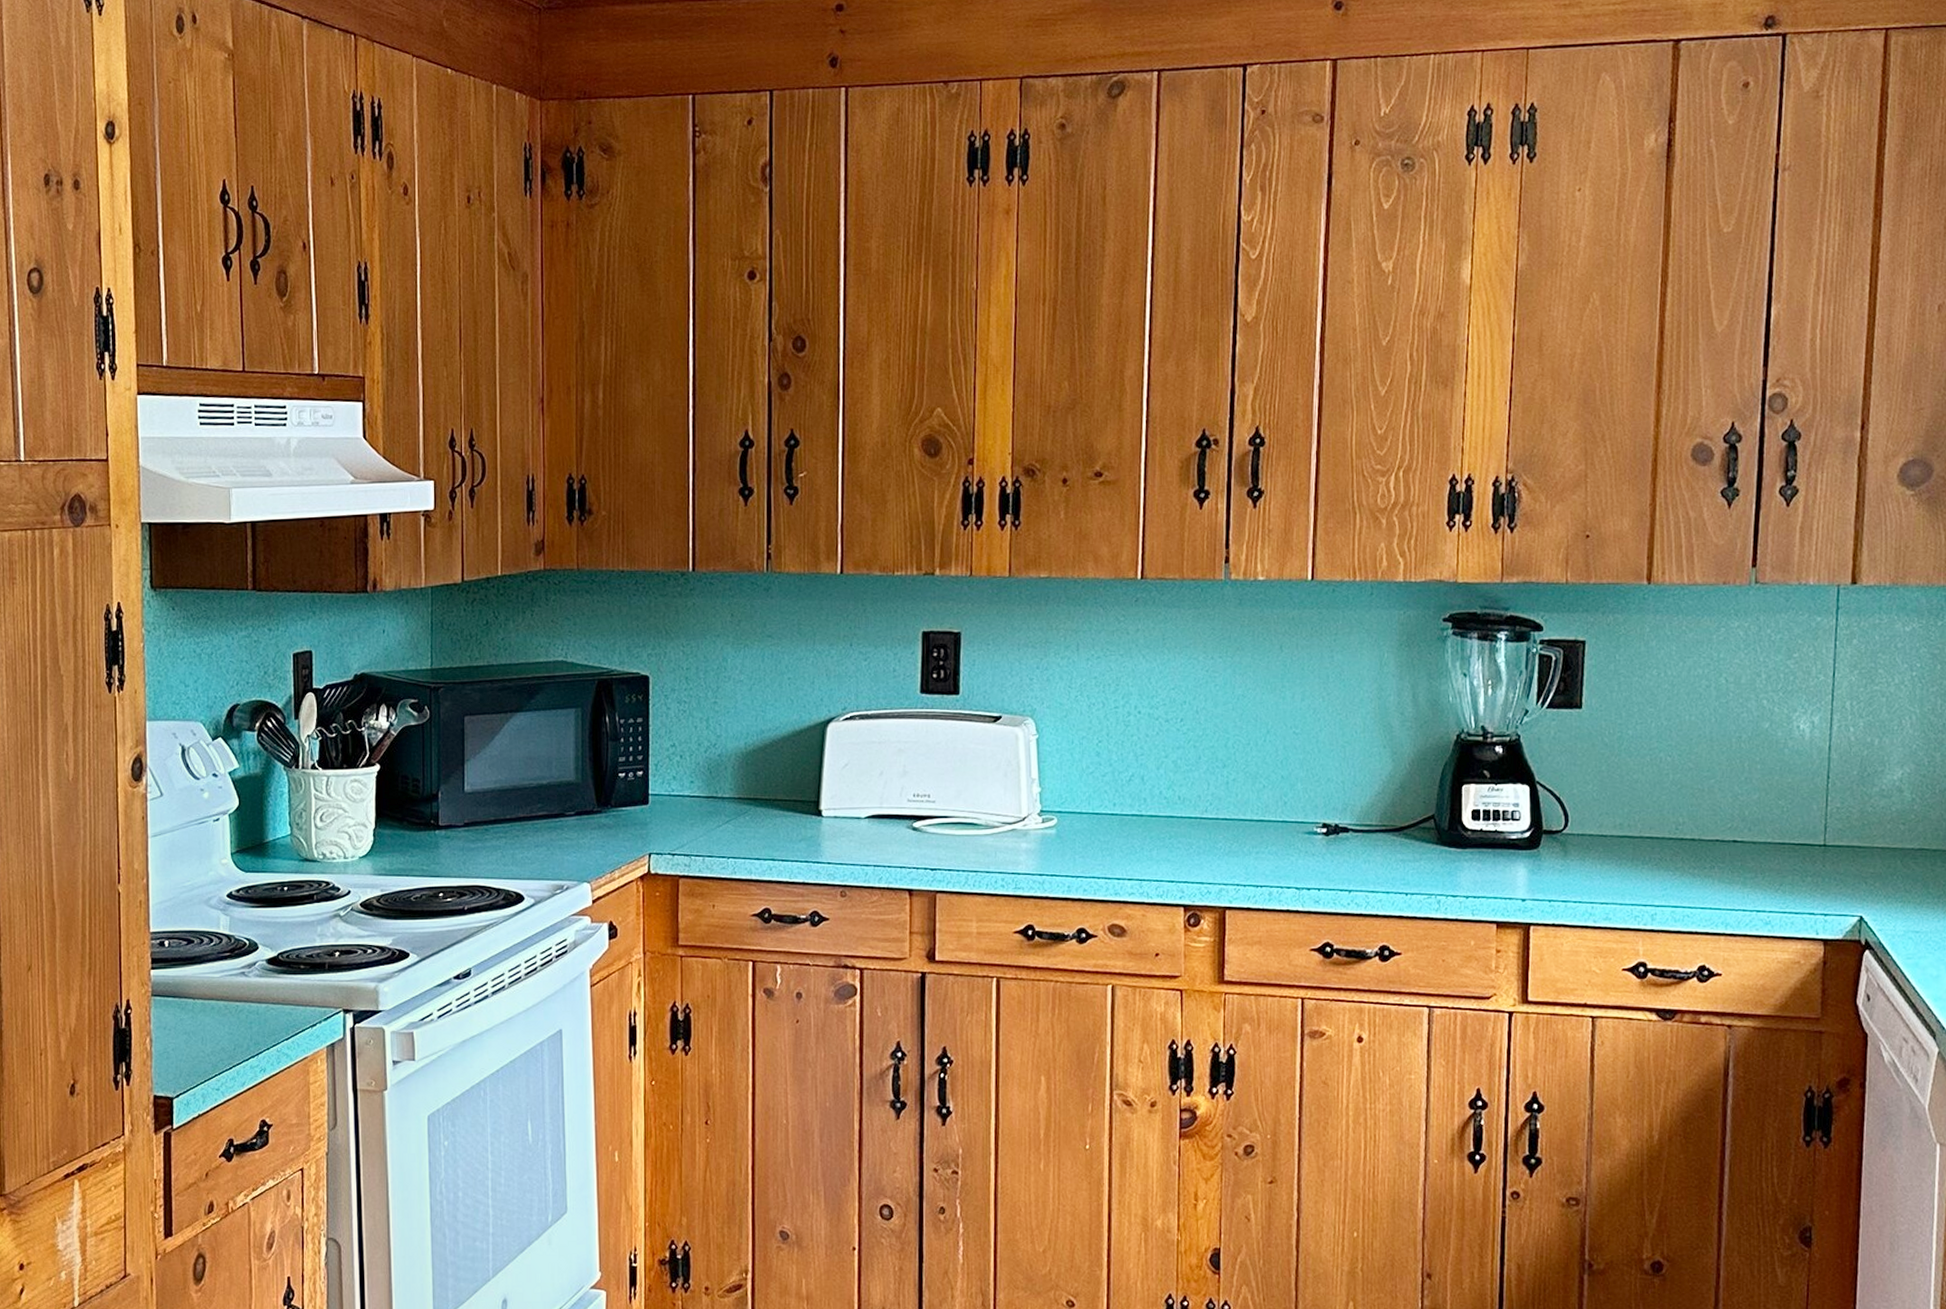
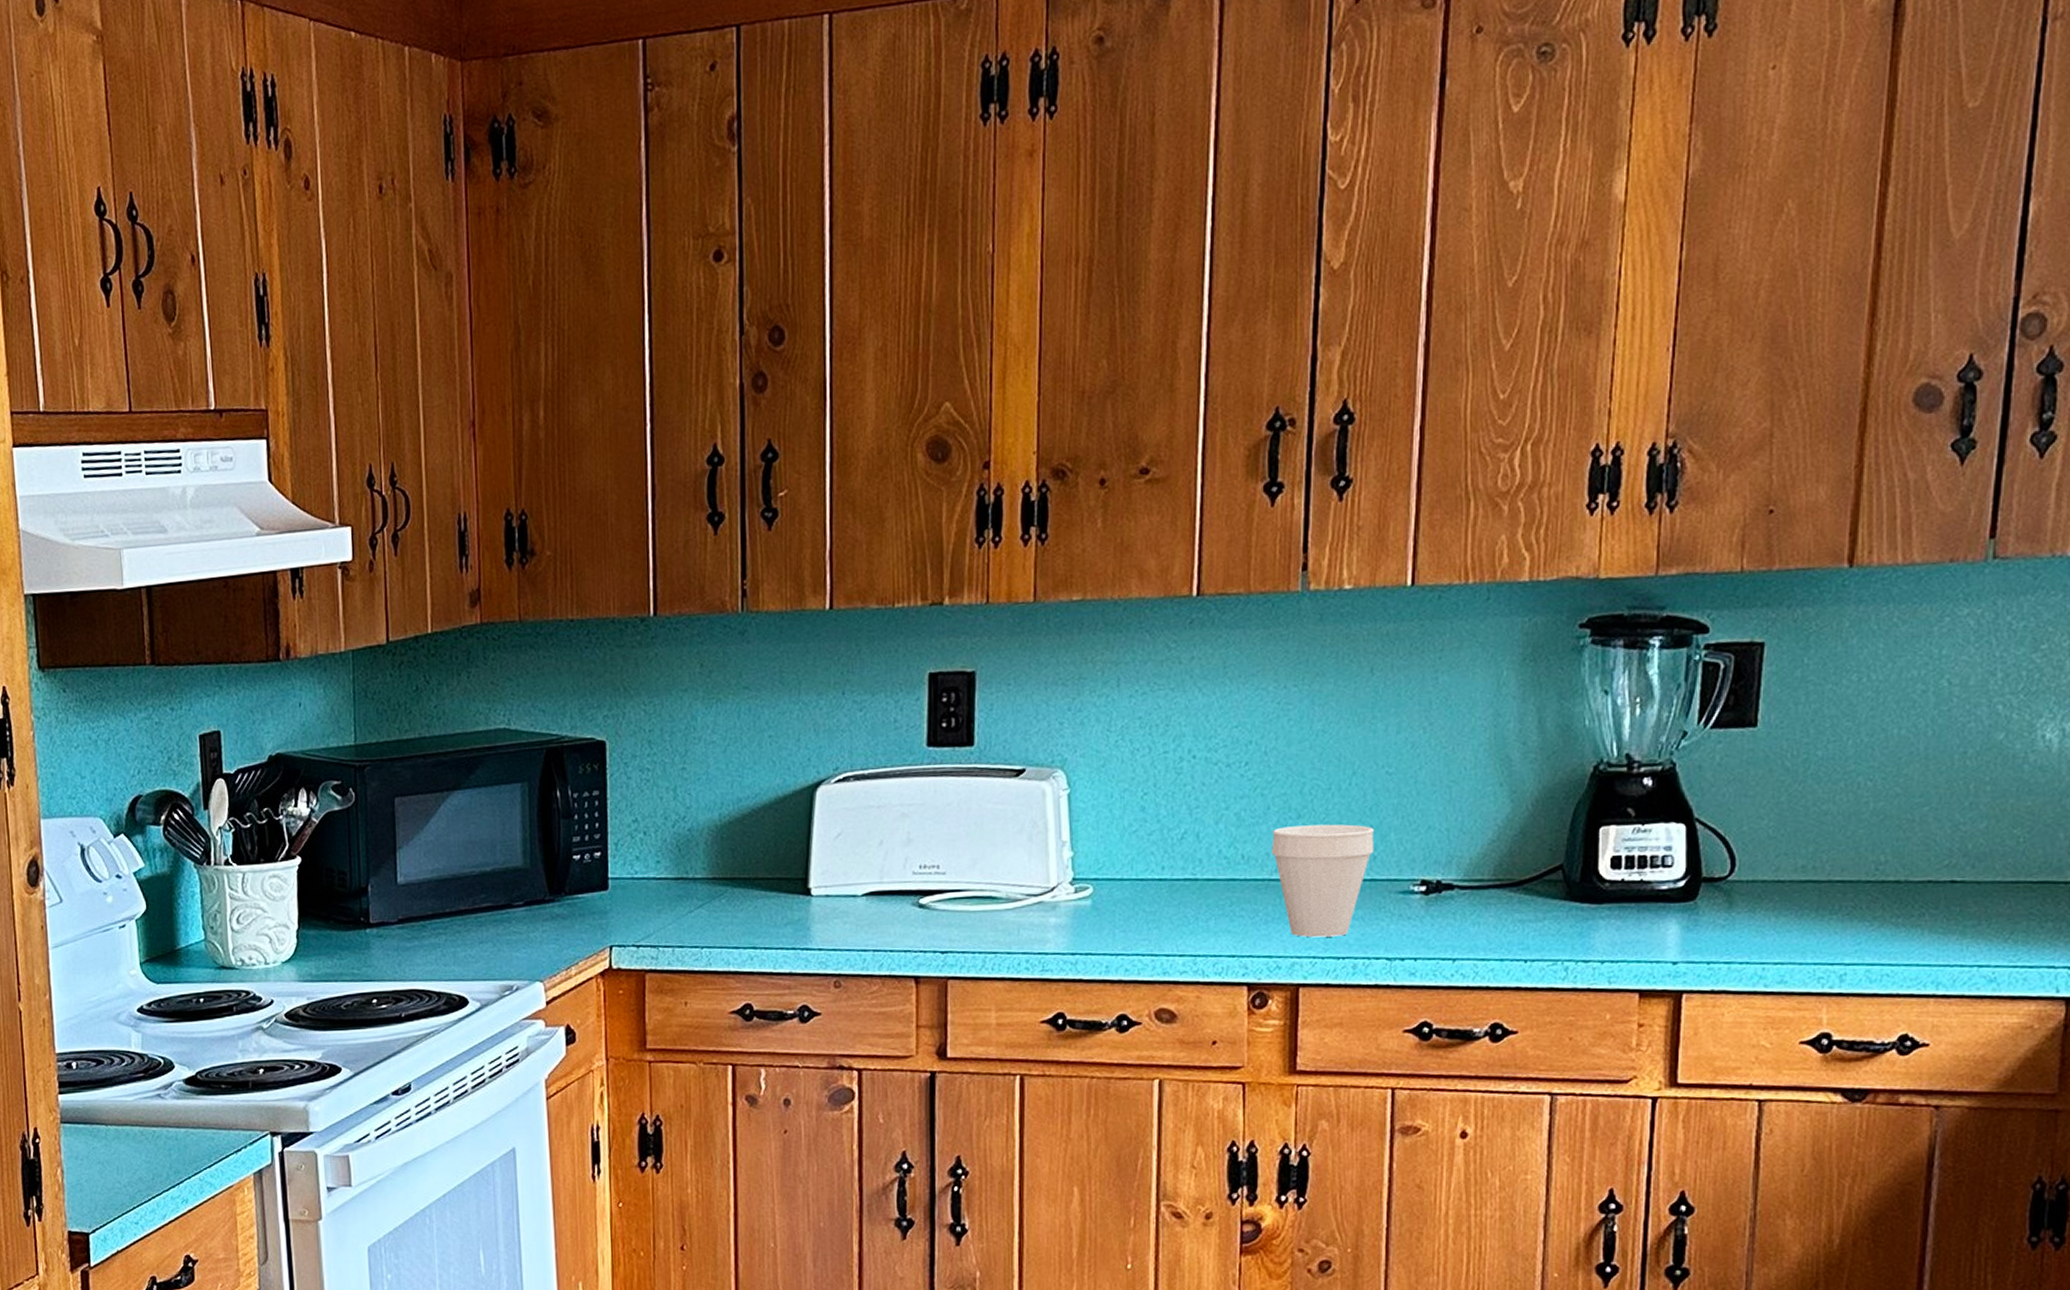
cup: none [1202,773,1285,868] -> present [1272,824,1374,938]

